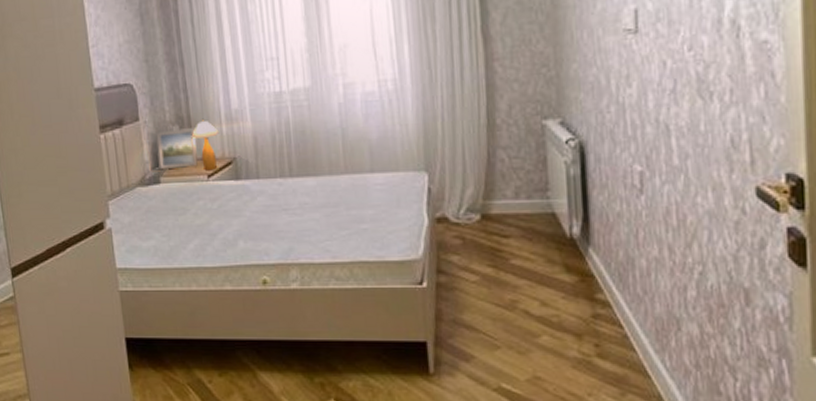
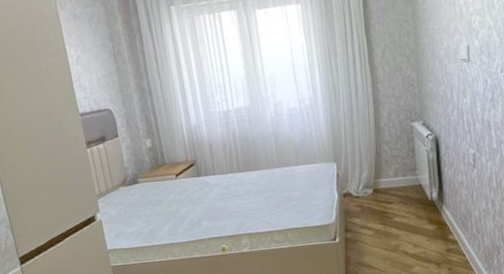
picture frame: present [156,128,198,170] -> none [132,140,168,174]
table lamp: present [191,118,220,171] -> none [161,133,183,172]

